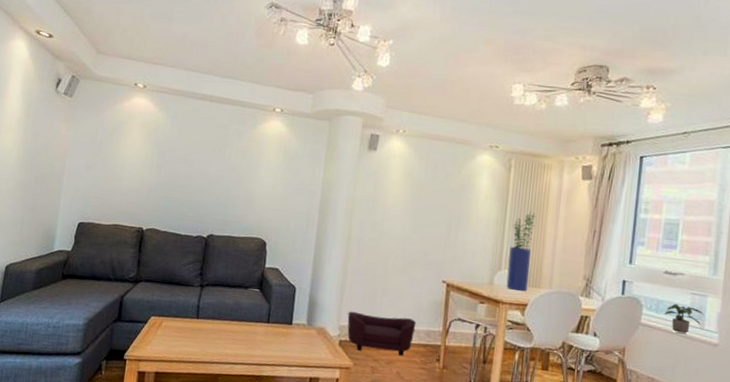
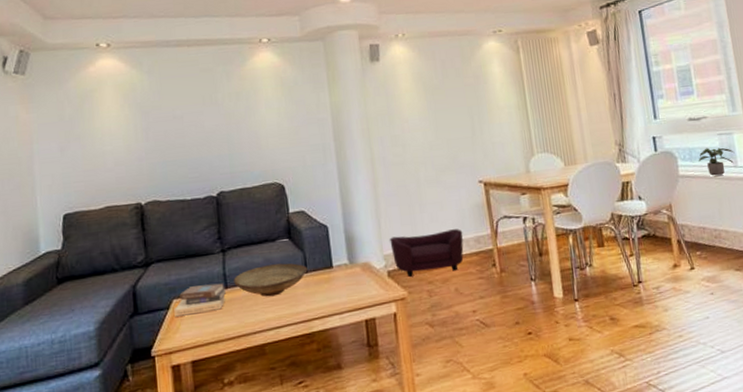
books: none [150,309,196,335] -> present [174,283,226,317]
decorative bowl: none [204,307,270,336] -> present [234,263,308,297]
vase: present [506,211,537,292] -> none [535,88,565,174]

